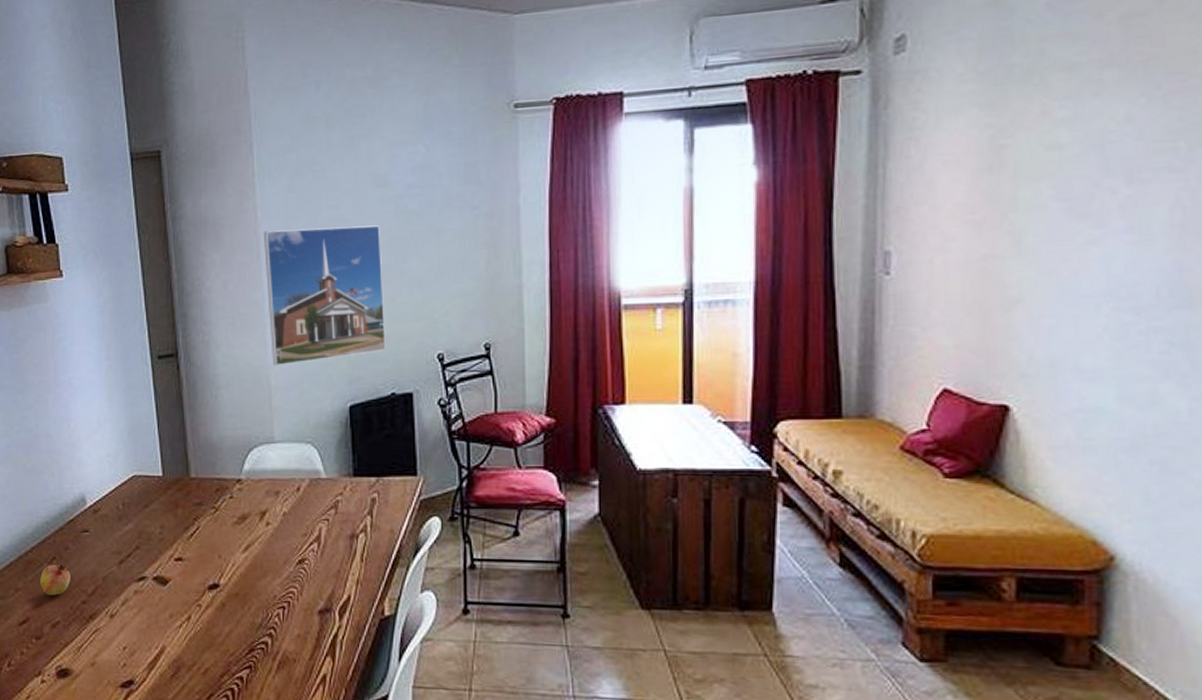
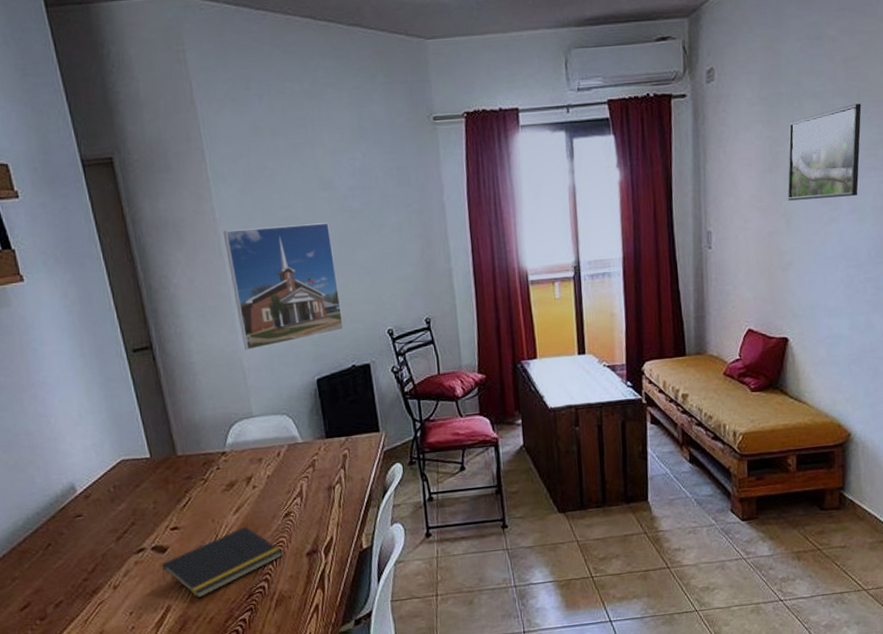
fruit: present [40,563,70,596] -> none [37,548,69,579]
notepad: none [160,569,292,644] -> present [161,527,283,598]
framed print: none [1017,76,1150,213] -> present [787,103,862,201]

